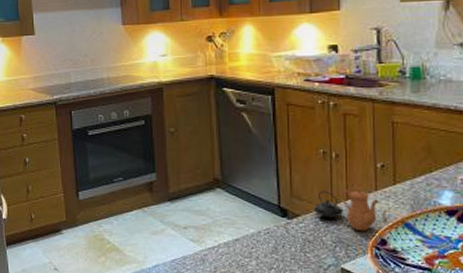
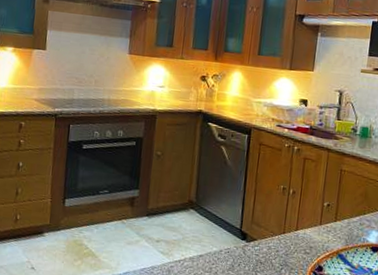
teapot: present [314,187,409,232] -> none [269,220,343,259]

